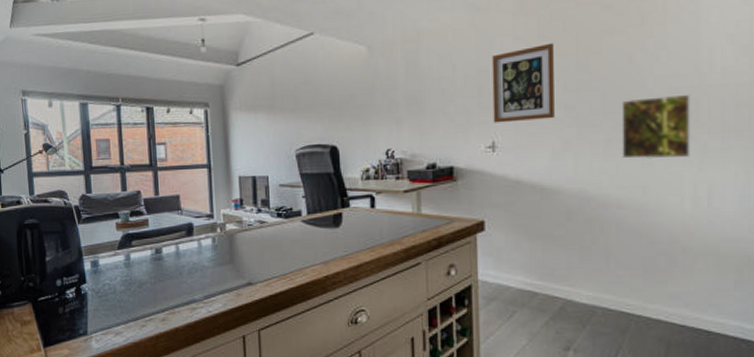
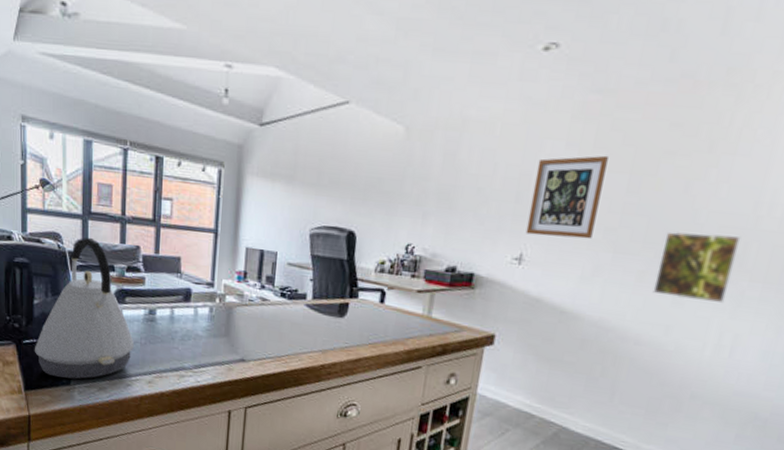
kettle: none [50,190,145,328] -> present [35,237,134,380]

